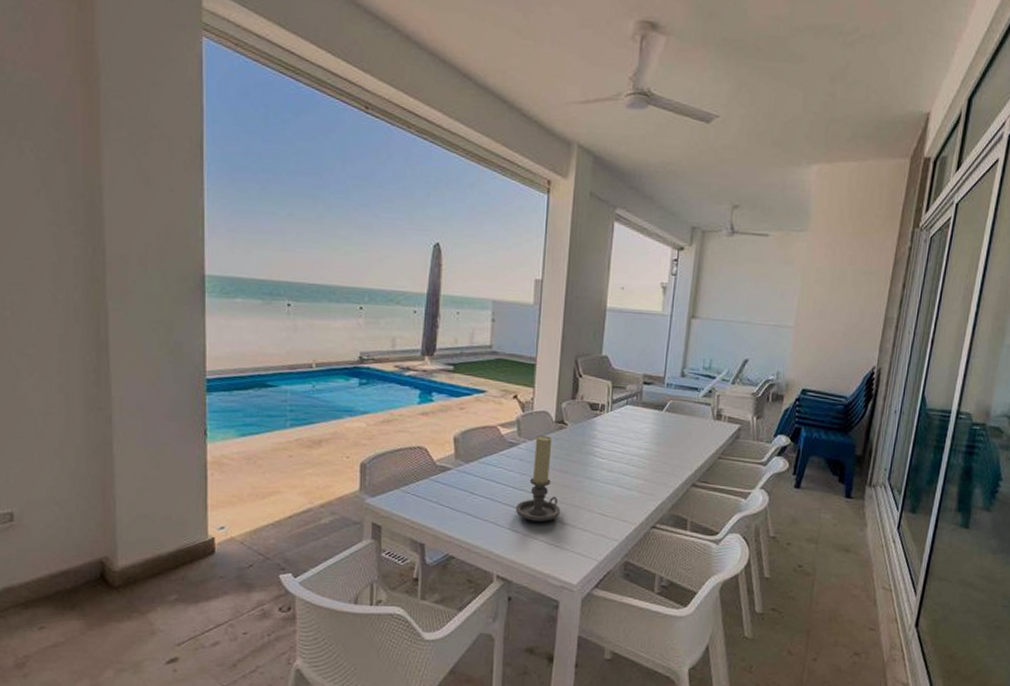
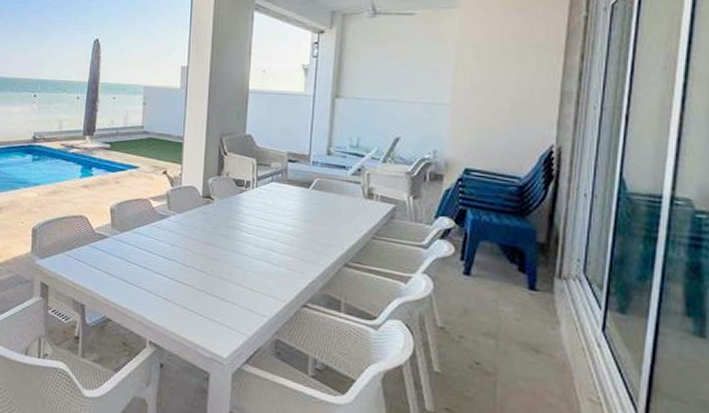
candle holder: present [515,435,561,522] -> none [166,209,210,293]

